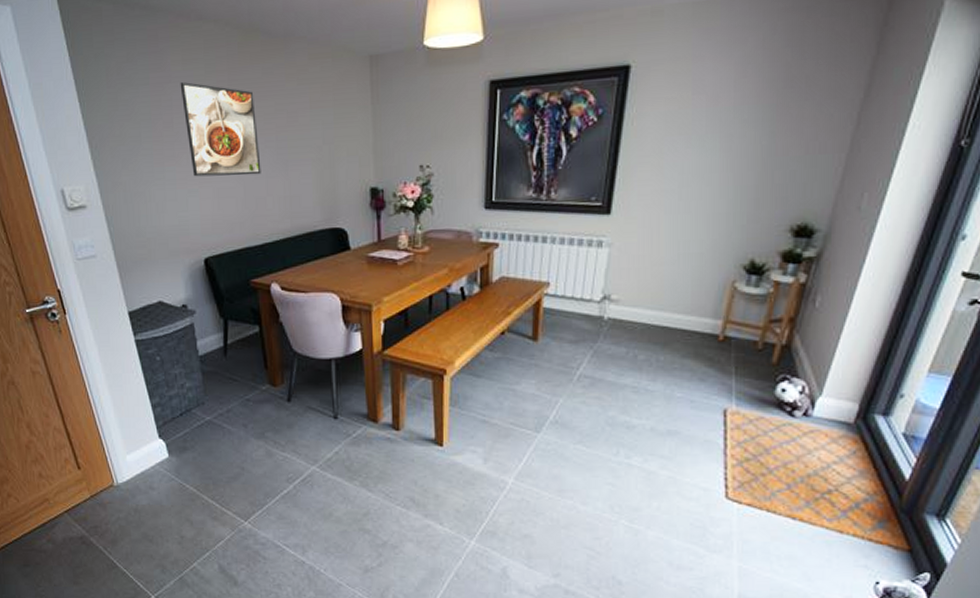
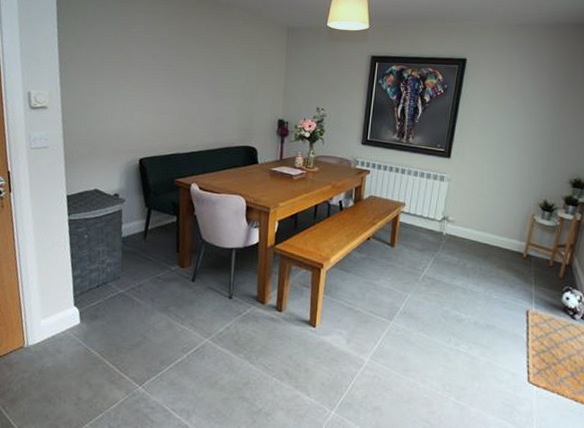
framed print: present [180,82,261,177] -> none [141,26,198,100]

